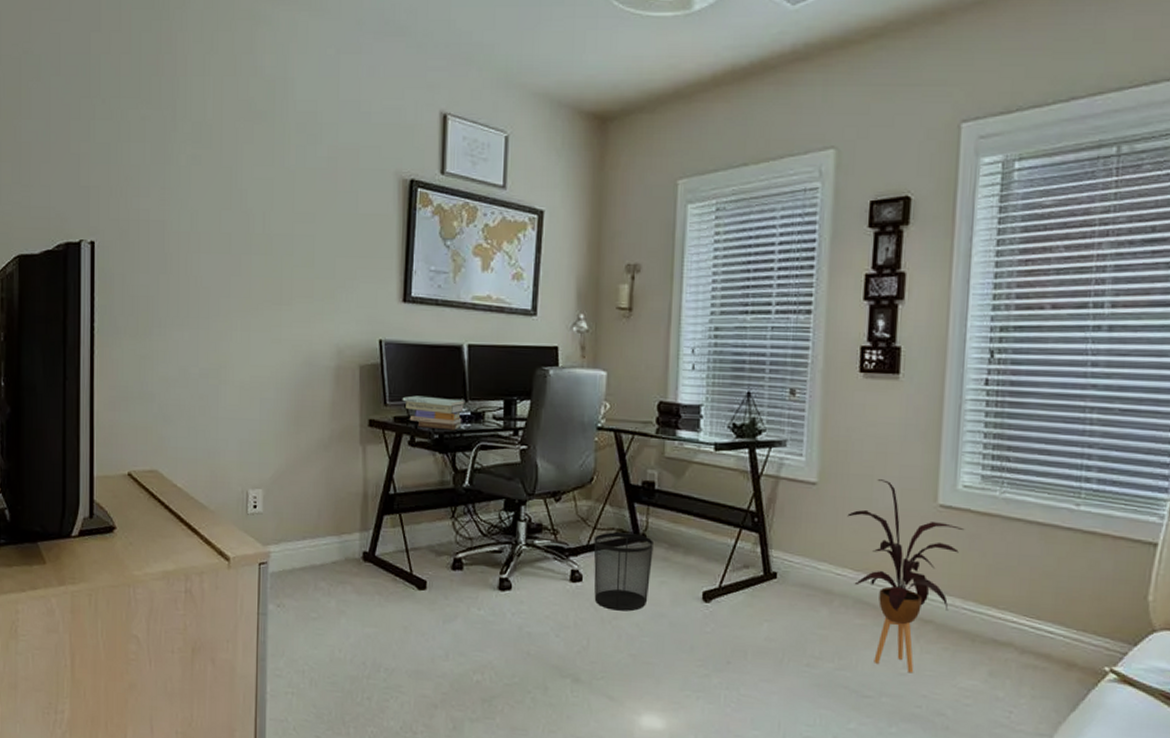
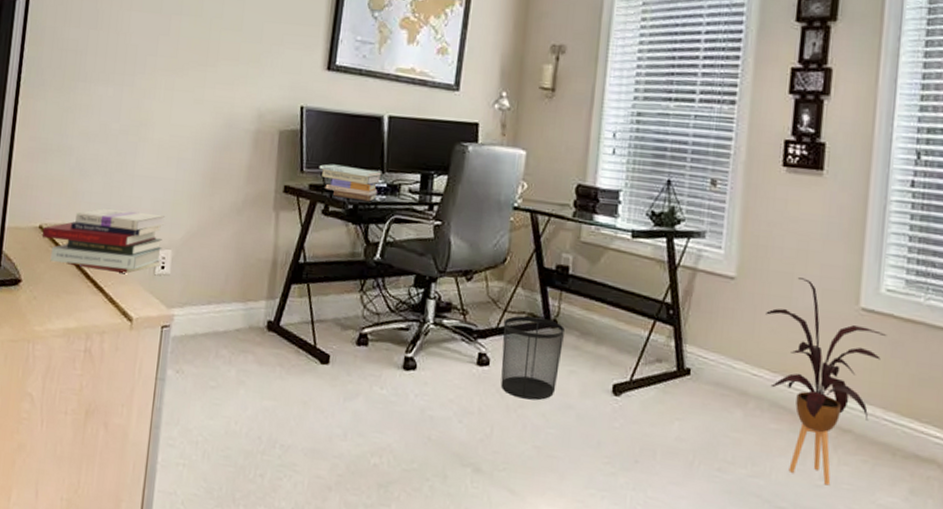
books: none [131,452,253,515] -> present [41,208,165,274]

